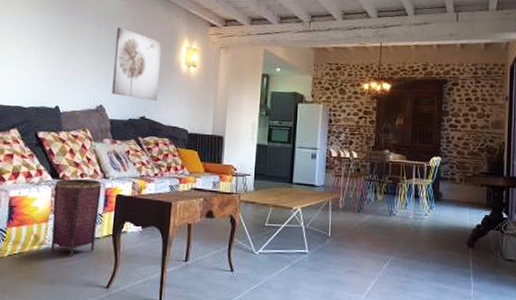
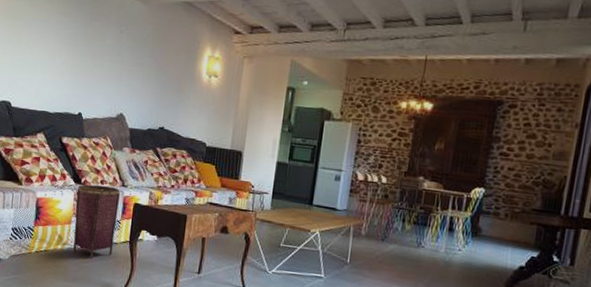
wall art: present [112,27,162,100] -> none [132,33,184,111]

